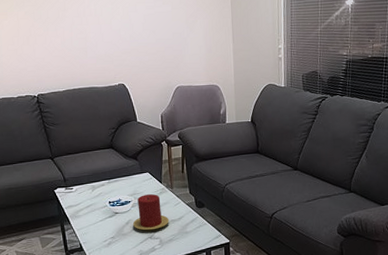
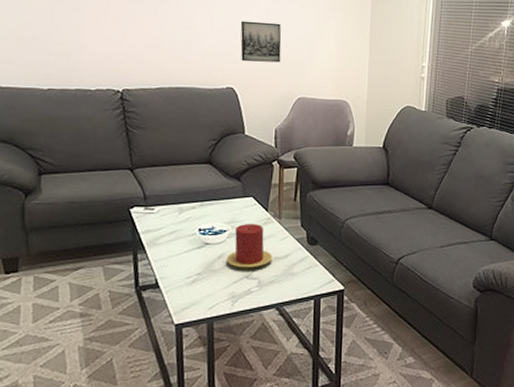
wall art: none [124,25,160,61] -> present [240,20,282,63]

